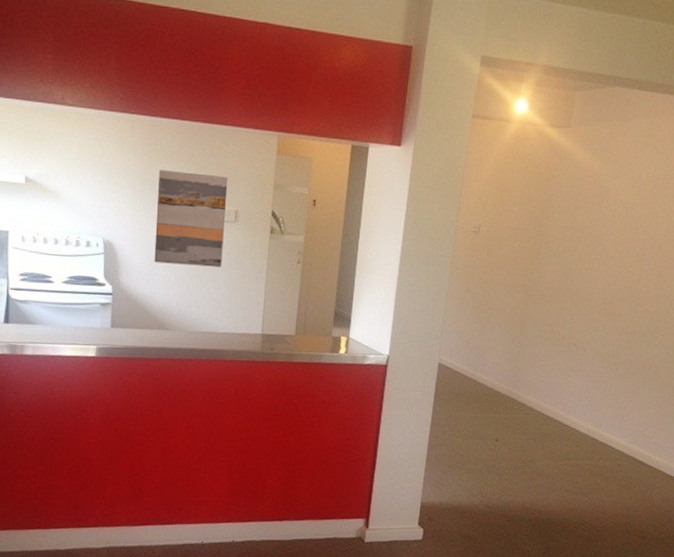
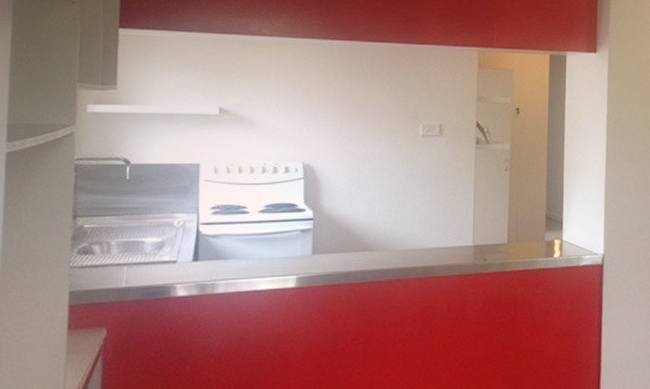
wall art: present [154,170,228,268] -> none [357,91,431,183]

